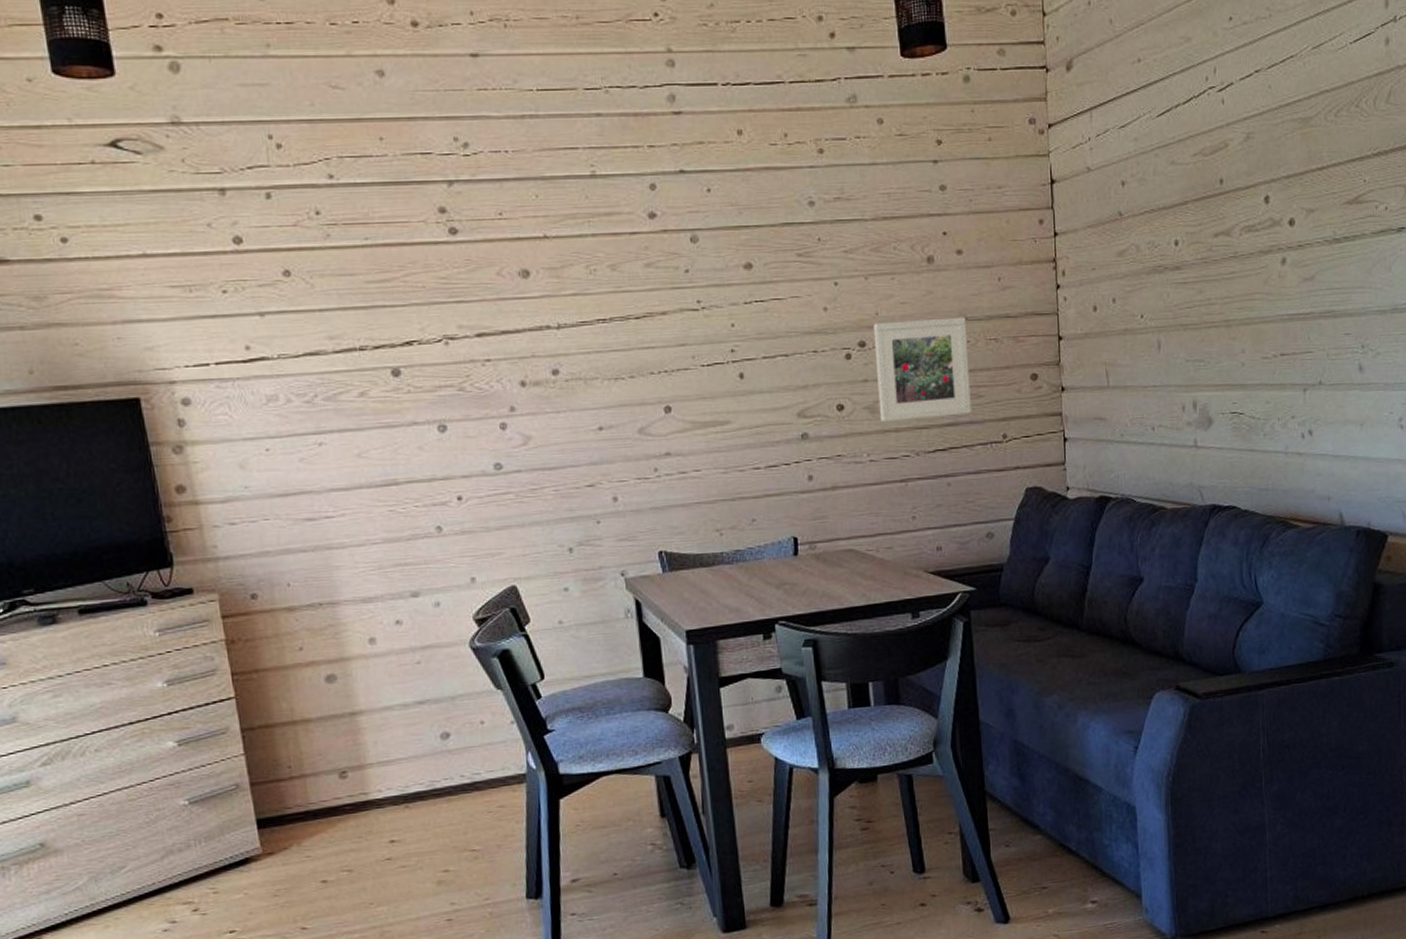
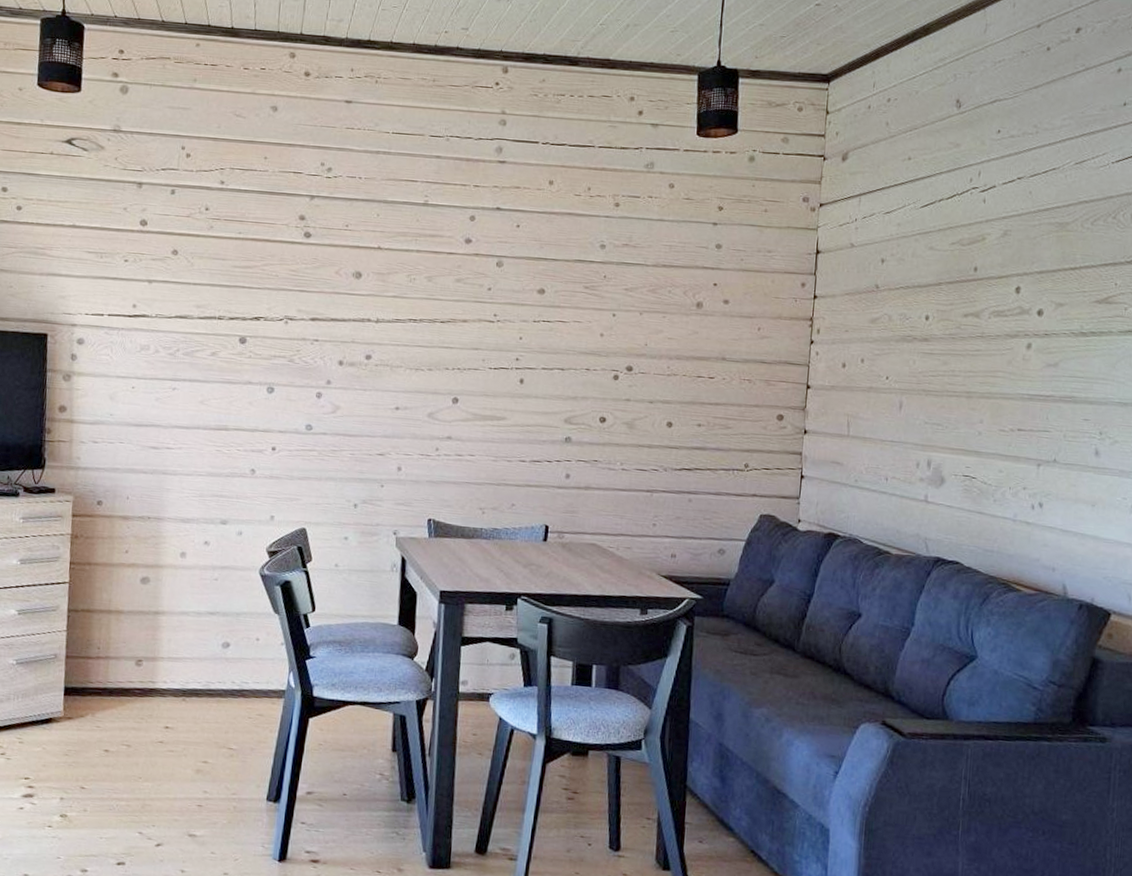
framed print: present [873,317,971,423] -> none [636,353,724,442]

